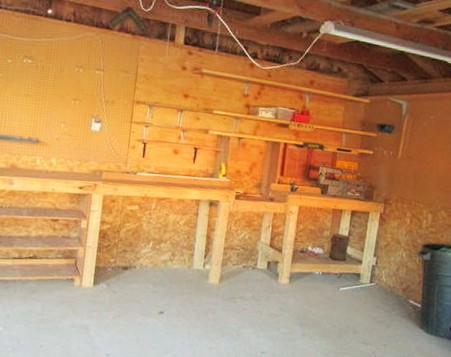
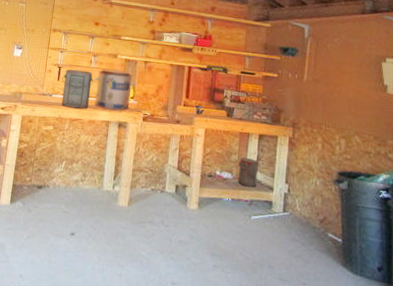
paint can: none [147,145,183,188] -> present [61,69,94,109]
paint can: none [182,145,229,190] -> present [93,68,136,111]

